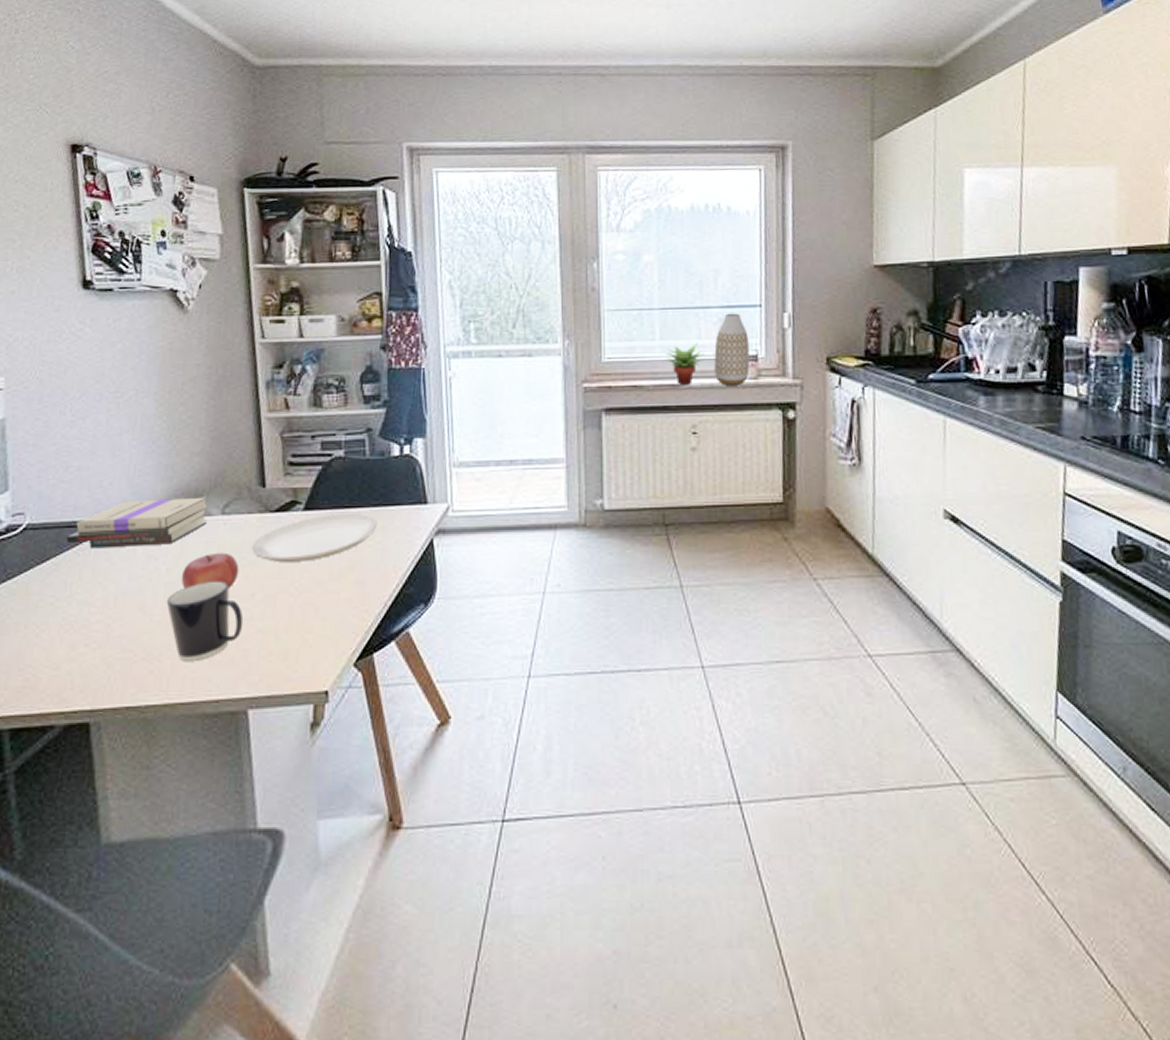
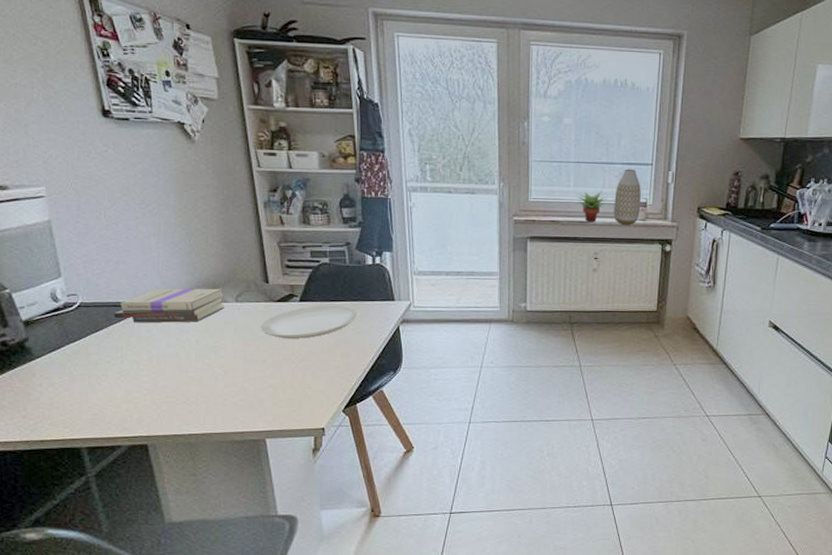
mug: present [166,581,244,661] -> none [198,349,258,405]
fruit: present [180,552,239,589] -> none [207,329,252,356]

